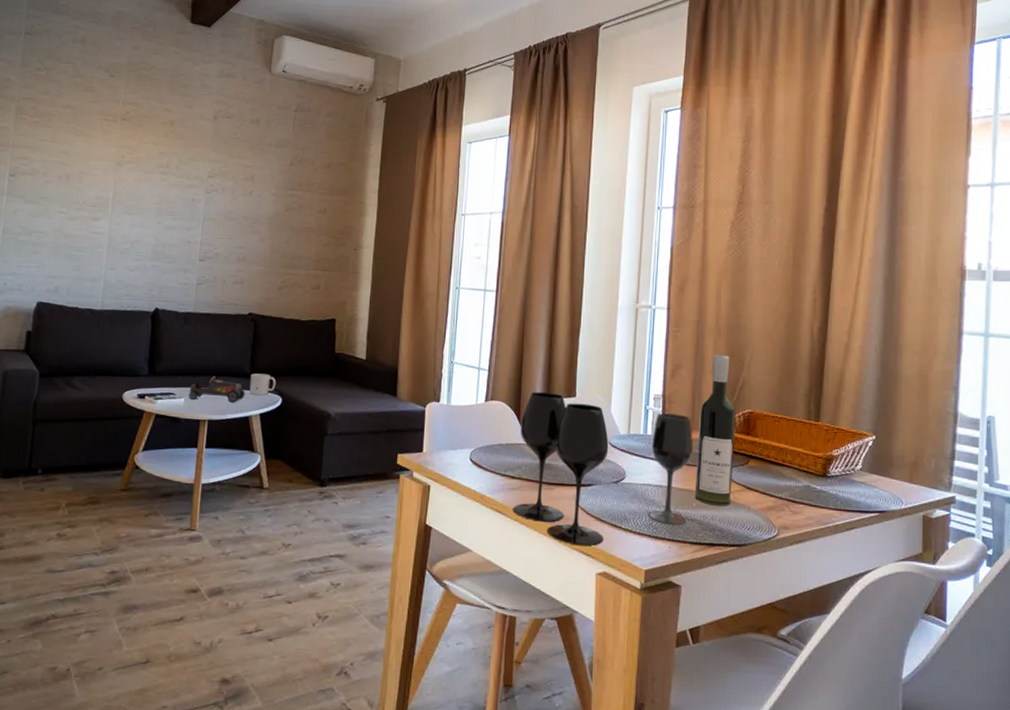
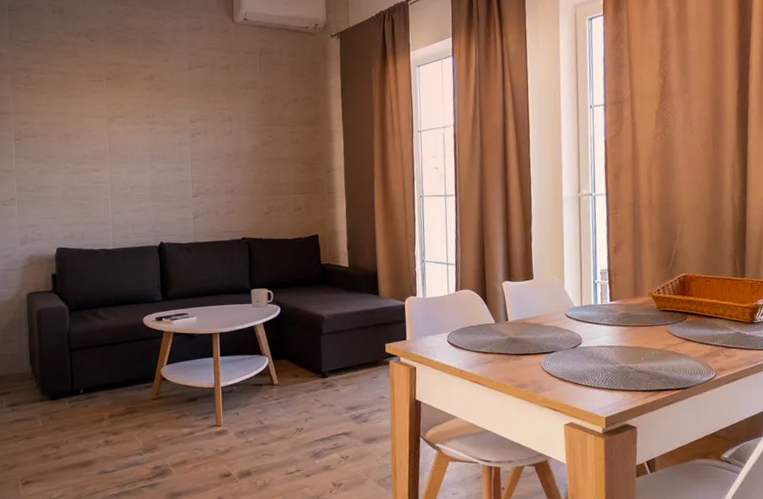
toy car: present [189,376,245,403] -> none [199,295,248,317]
wine glass: present [512,392,609,546] -> none [488,278,568,403]
wine glass: present [648,413,693,526] -> none [601,284,638,379]
bottle: present [694,354,737,507] -> none [641,229,674,359]

